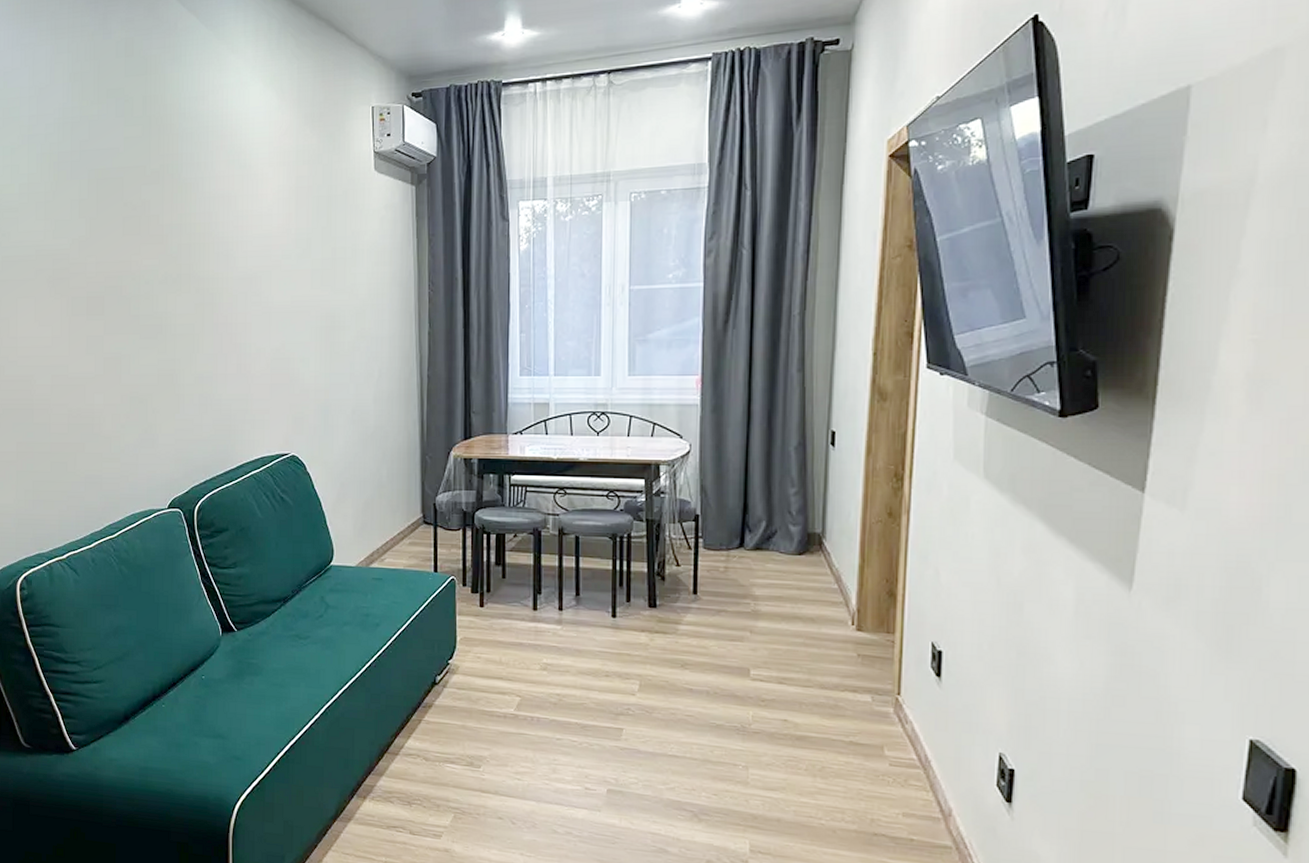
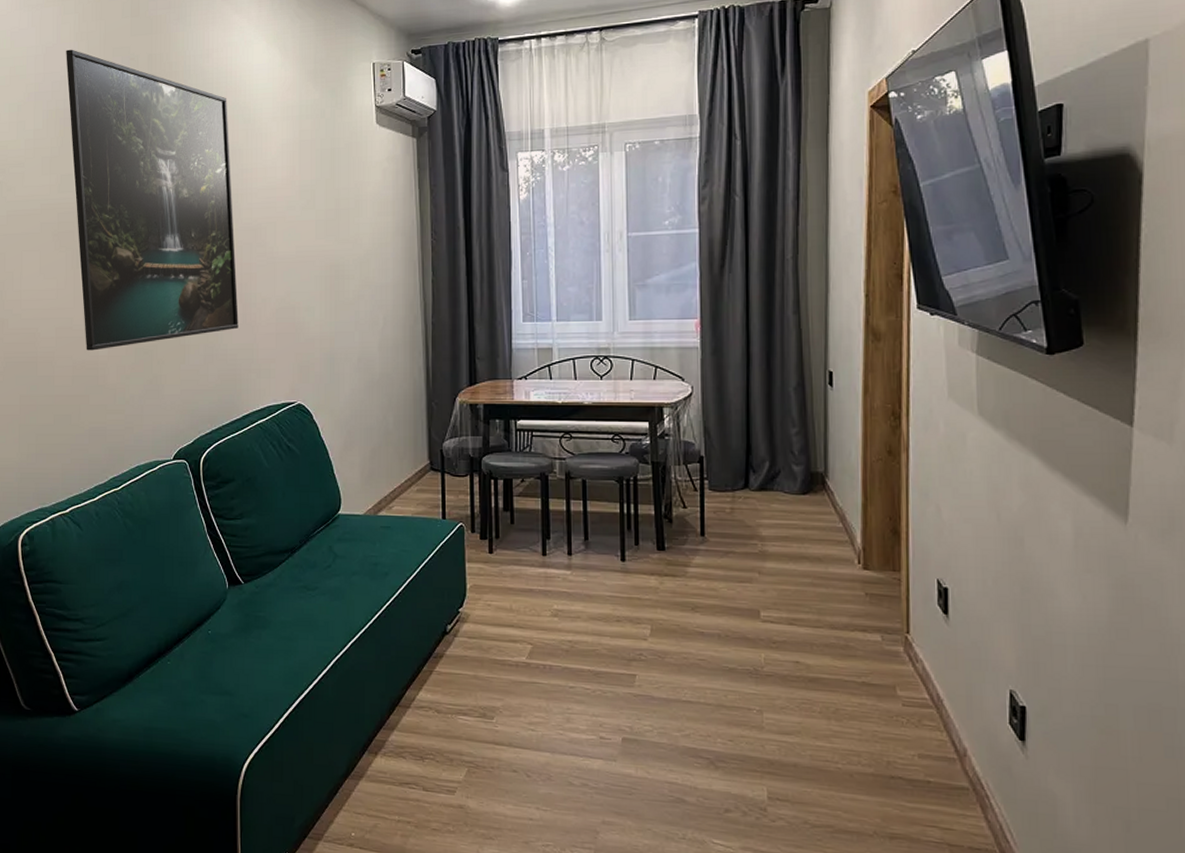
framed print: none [59,90,233,399] -> present [66,49,239,351]

